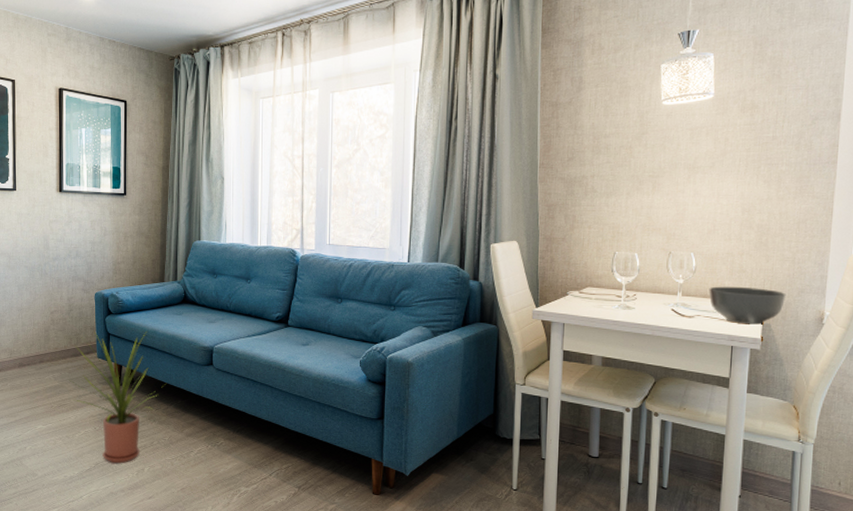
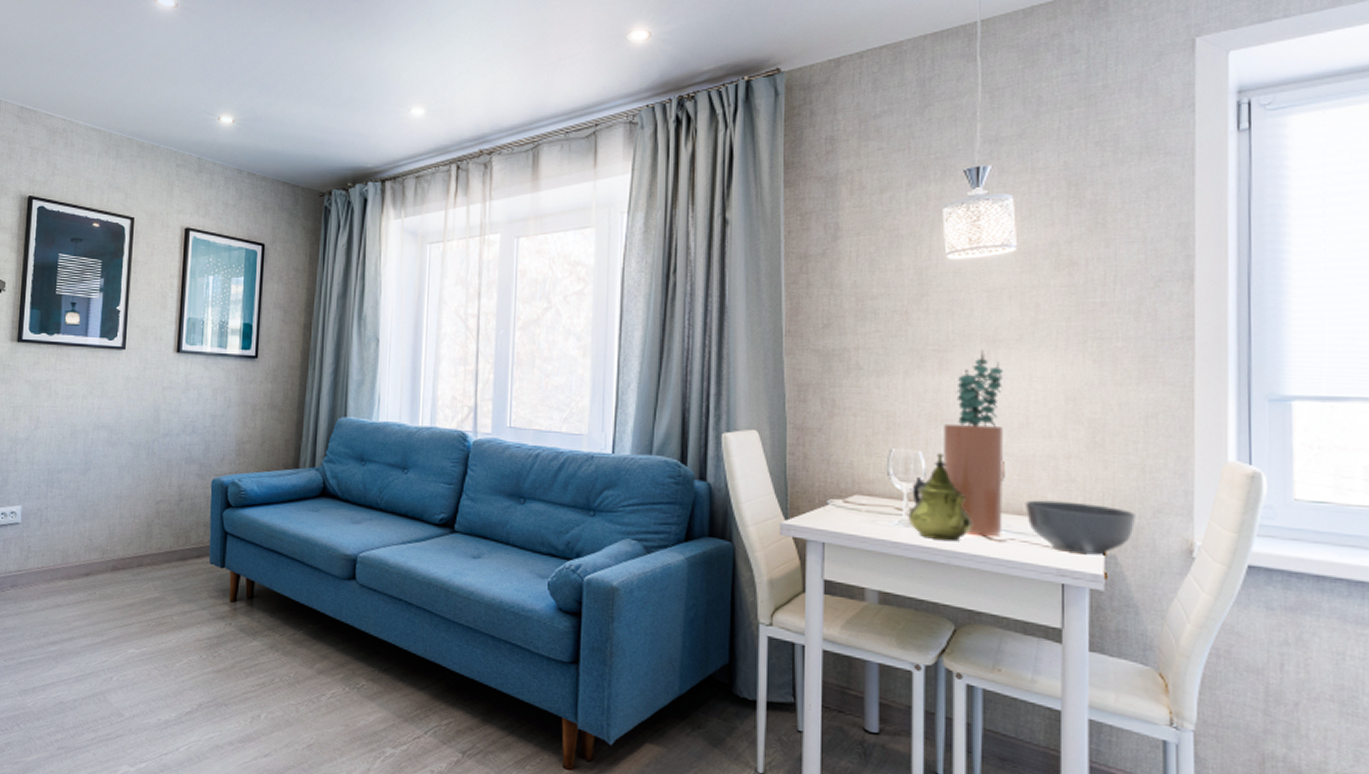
house plant: present [69,332,166,463] -> none [172,529,294,705]
teapot: none [625,253,671,318] -> present [908,452,972,540]
vase: none [652,175,699,315] -> present [944,349,1003,537]

